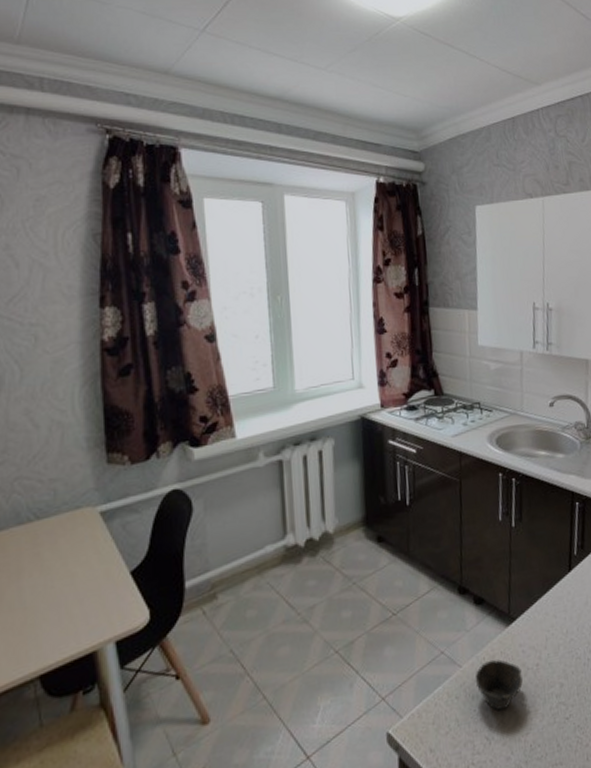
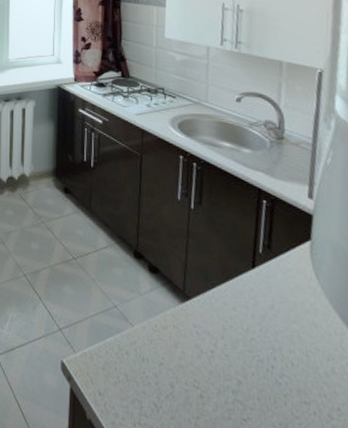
cup: present [475,659,523,712] -> none [146,329,196,384]

